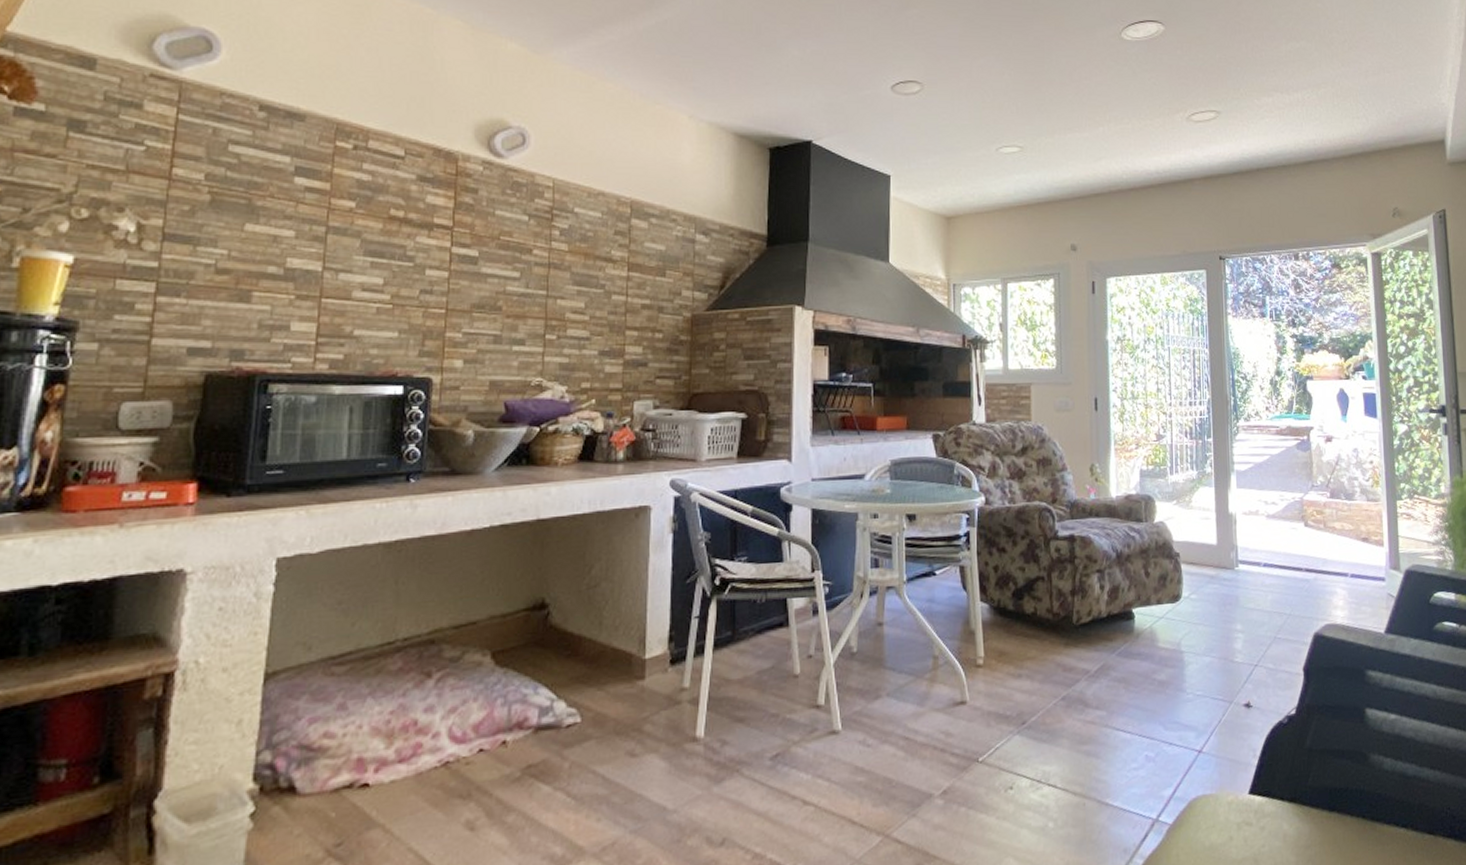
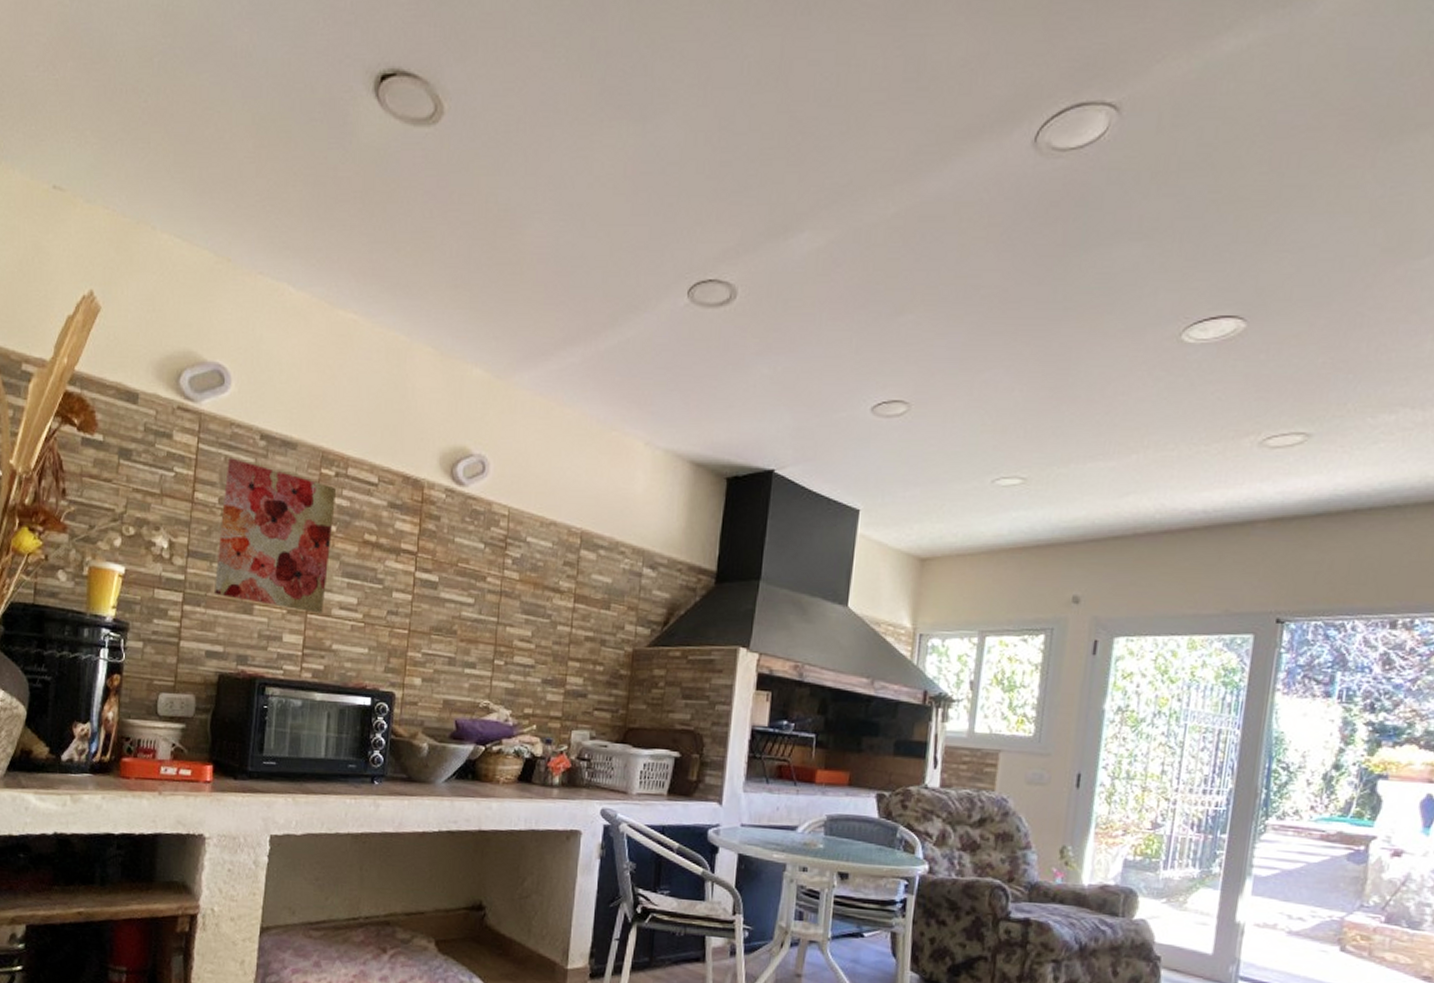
wall art: none [198,130,356,297] -> present [213,458,337,614]

